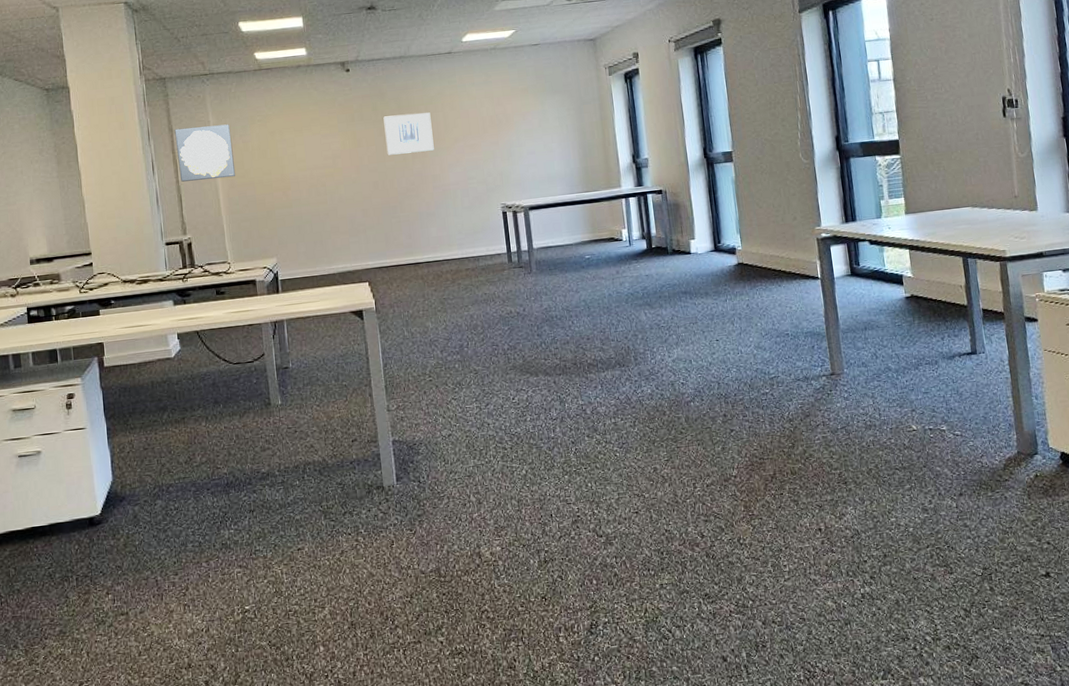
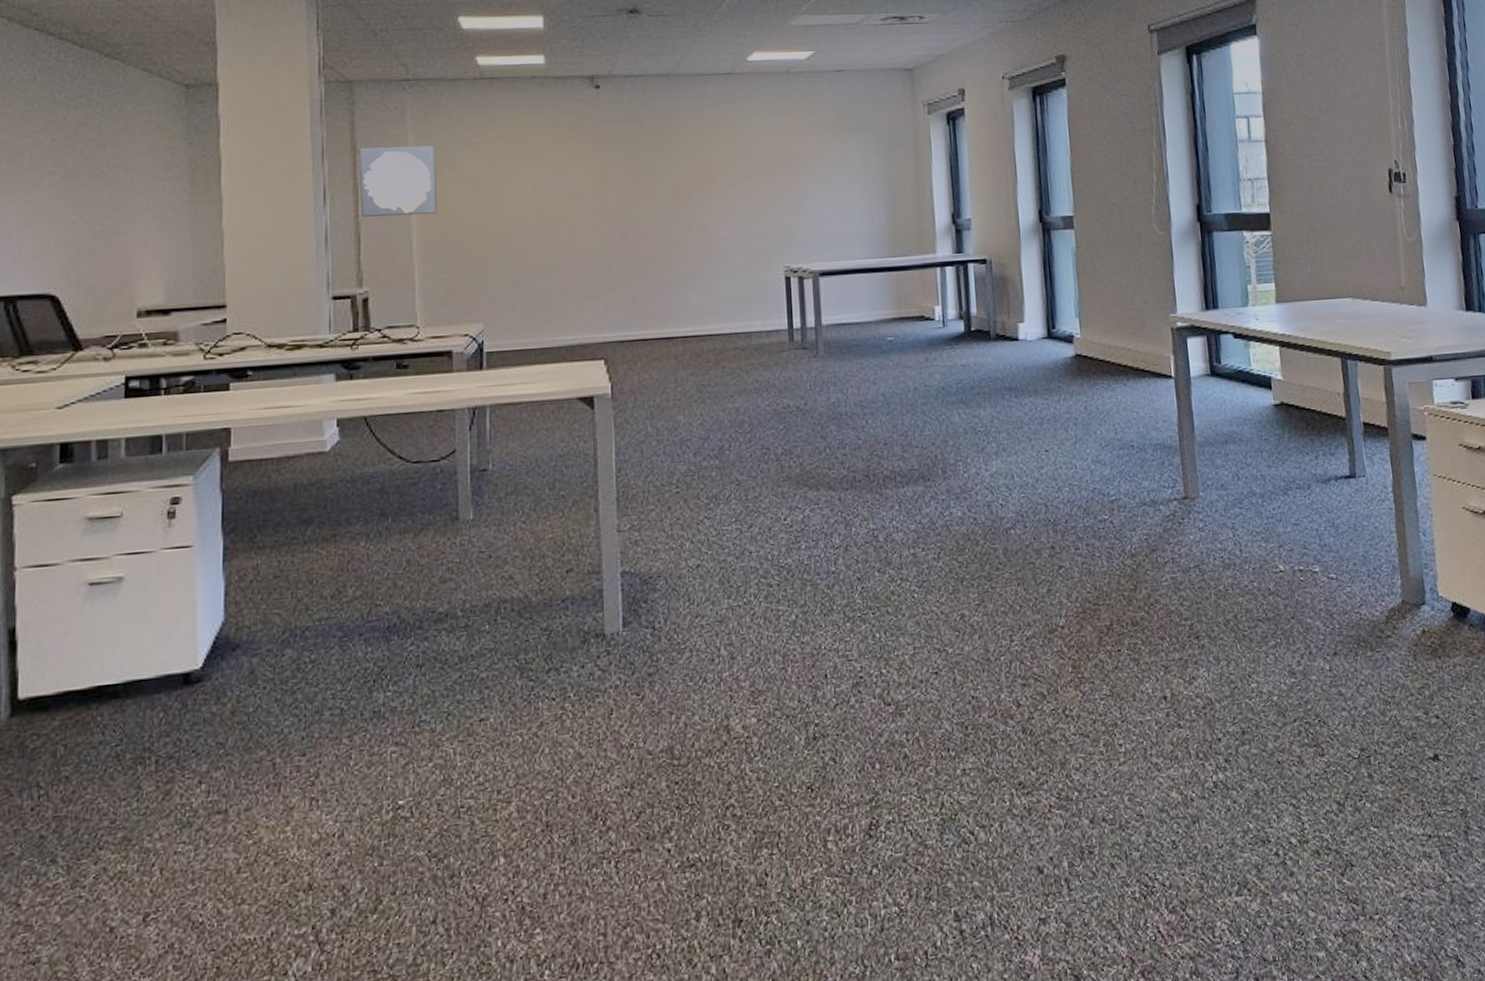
wall art: present [383,112,434,155] -> none [639,146,703,197]

